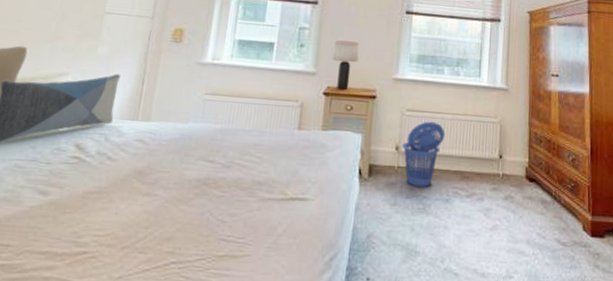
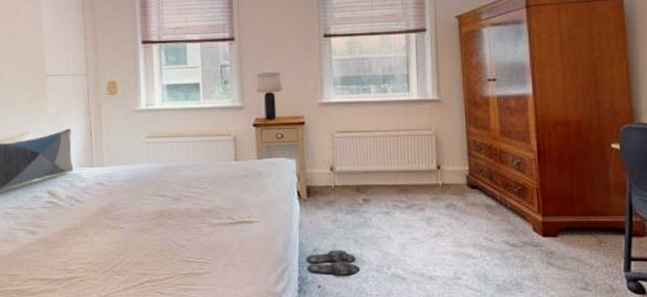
slippers: none [357,237,412,268] -> present [306,249,359,276]
laundry basket: present [402,121,446,188] -> none [336,140,379,203]

